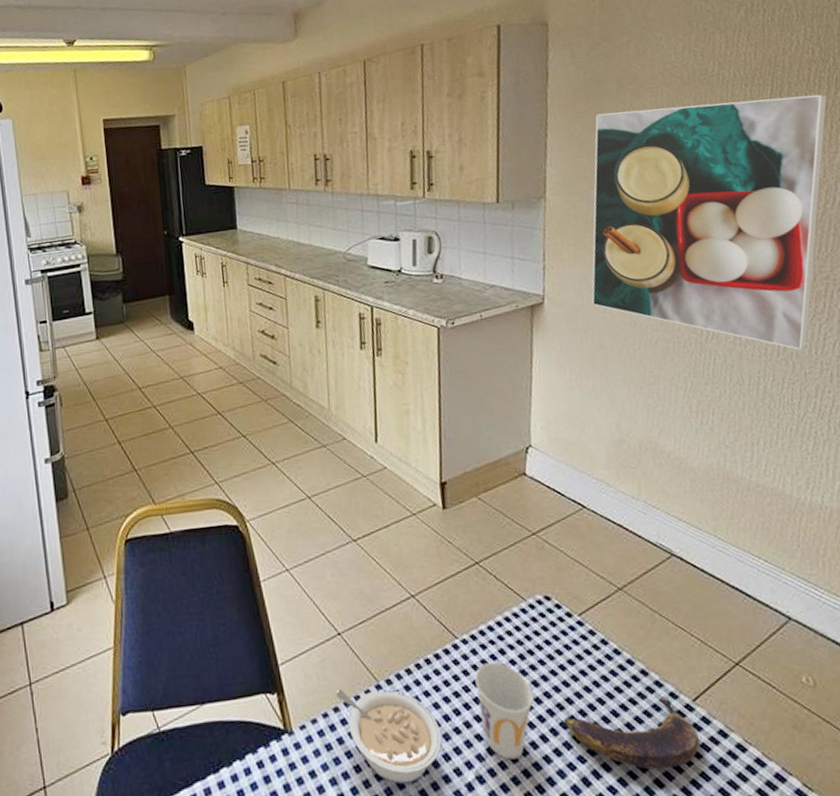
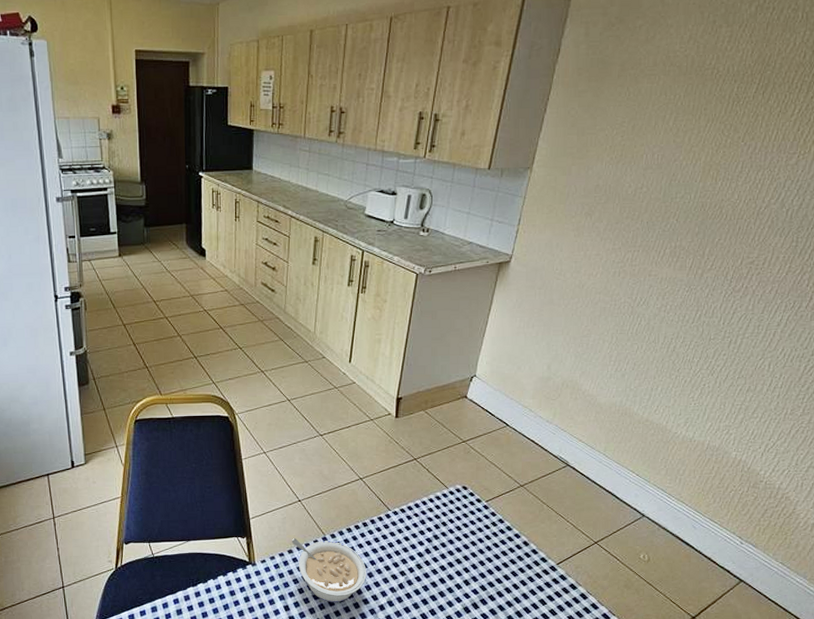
cup: present [474,662,534,760] -> none [398,529,440,592]
banana: present [563,696,700,770] -> none [459,560,555,606]
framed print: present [591,93,827,351] -> none [551,94,804,321]

